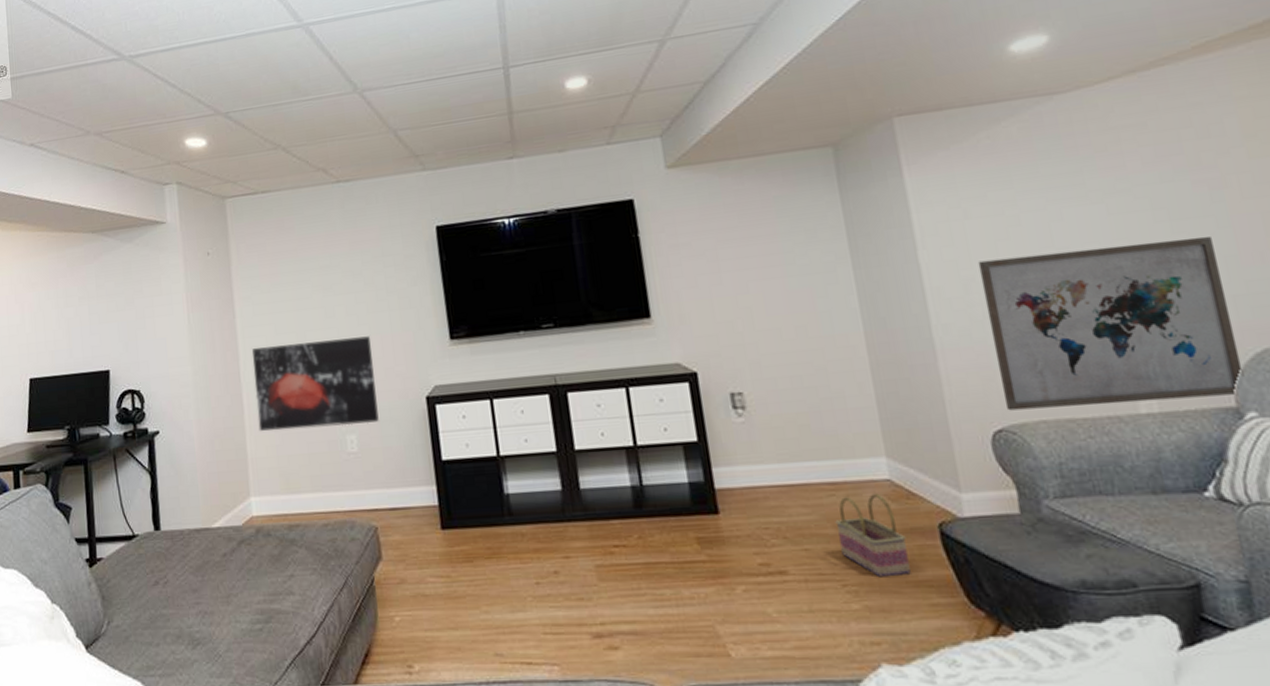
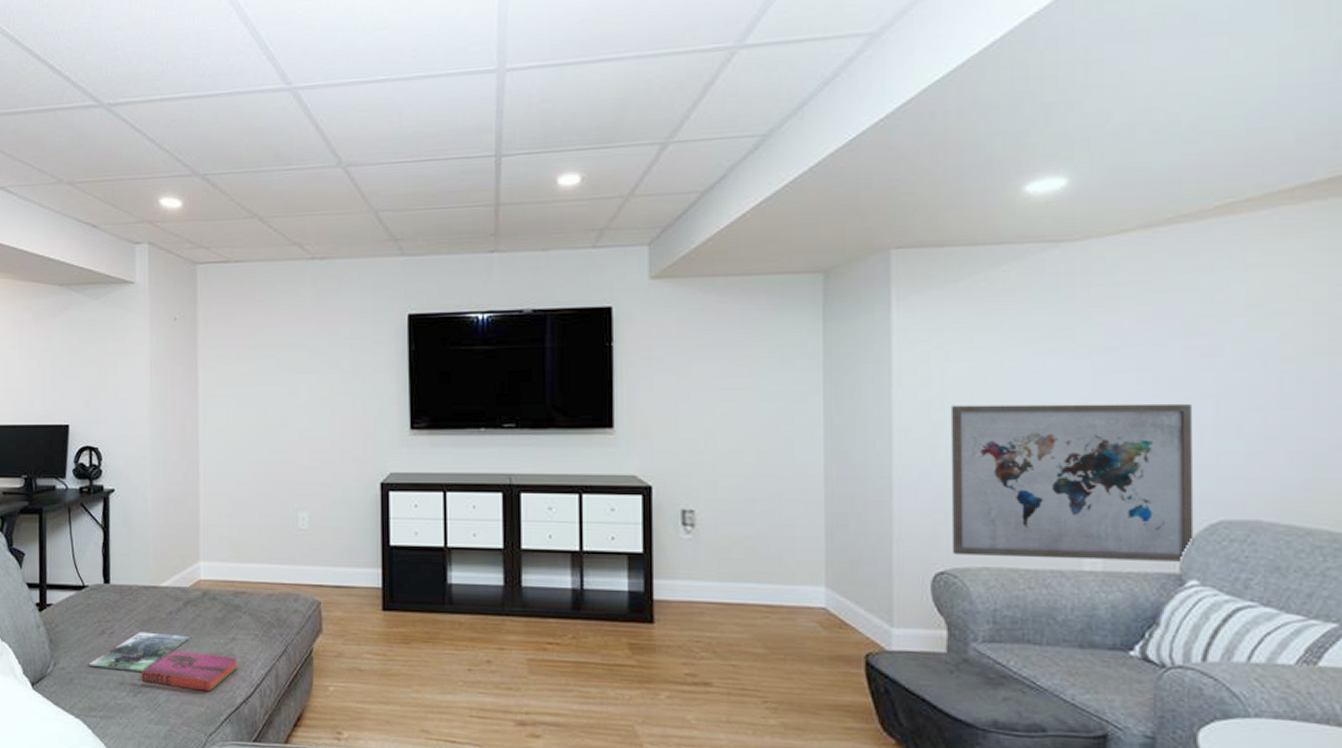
magazine: none [144,577,246,622] -> present [89,631,189,672]
hardback book: none [198,594,299,636] -> present [140,650,239,691]
wall art: present [251,336,379,432] -> none [211,418,332,503]
basket: present [835,493,911,578] -> none [765,620,832,699]

